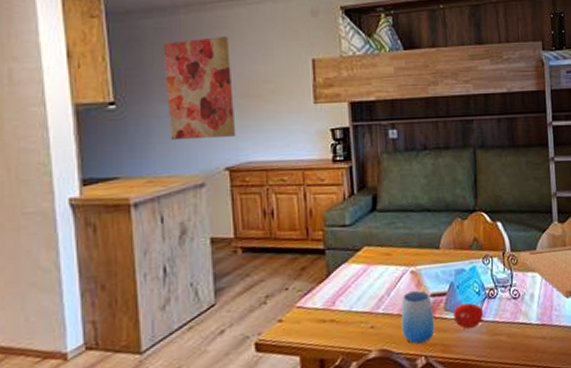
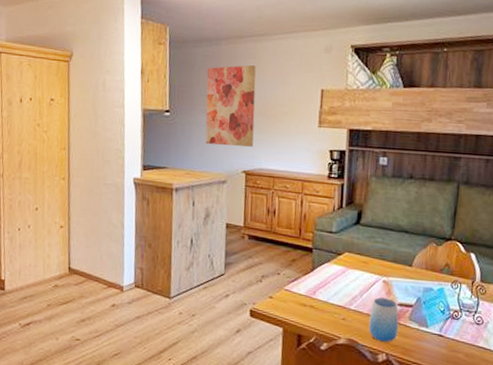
fruit: present [454,302,484,329] -> none [417,317,446,341]

